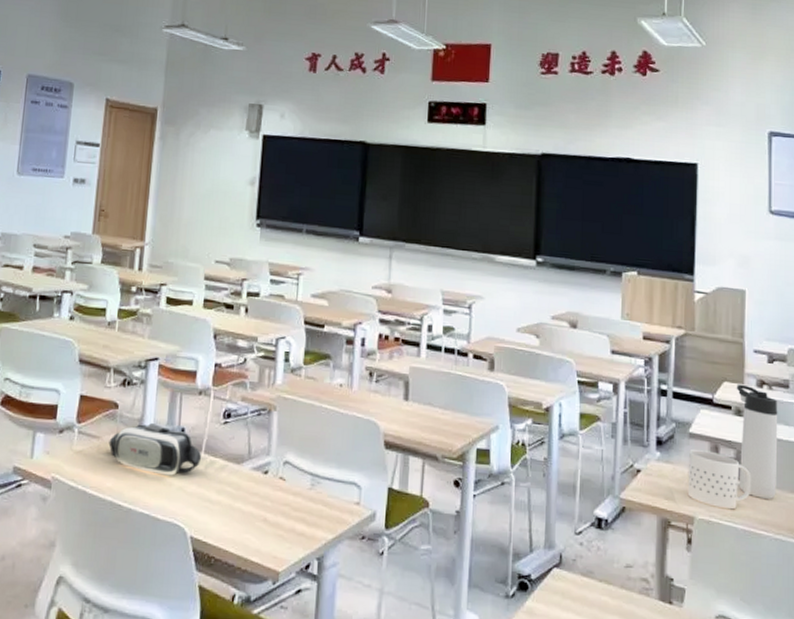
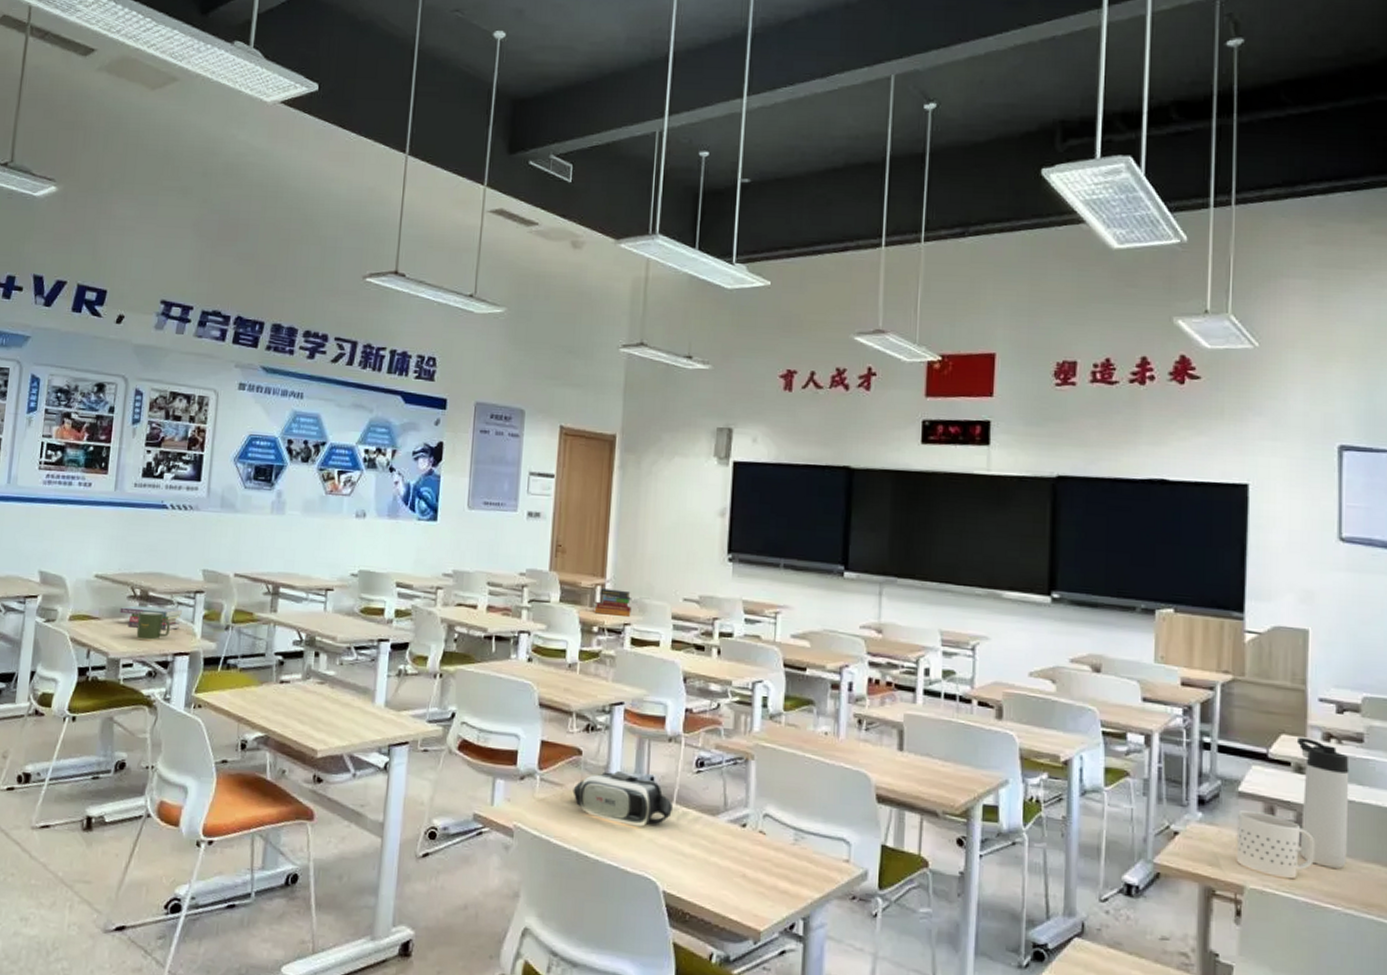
books: none [132,251,169,279] -> present [593,588,632,618]

